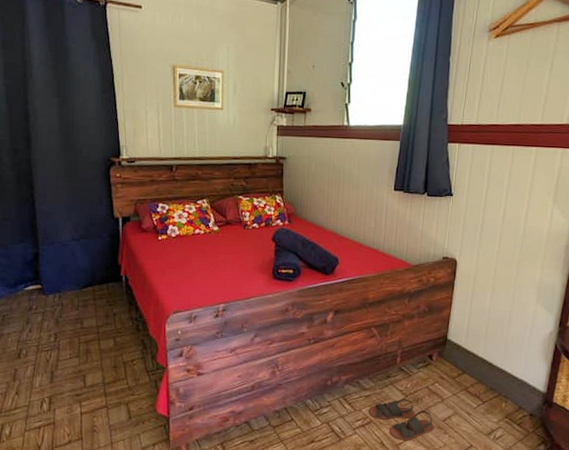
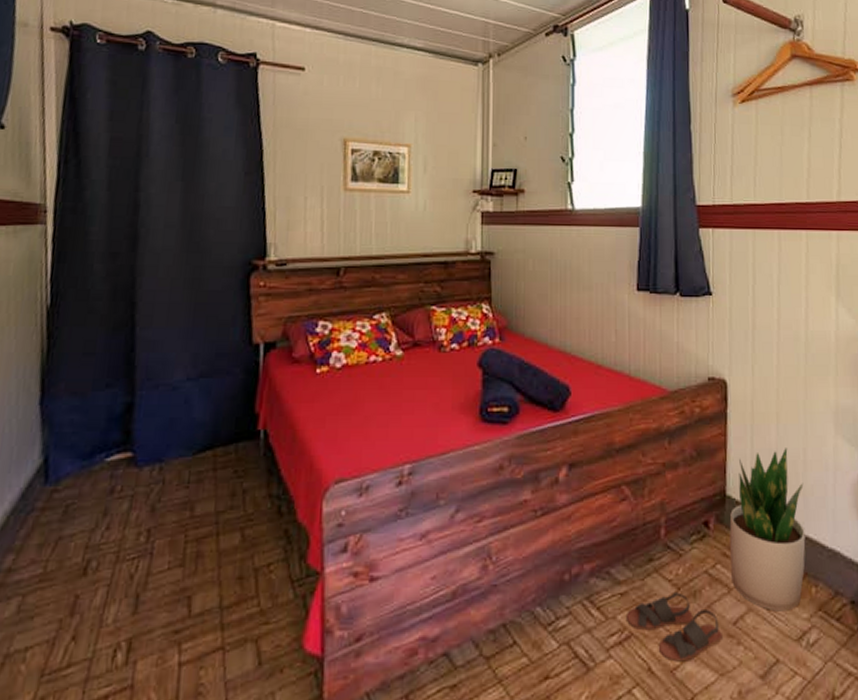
planter: none [445,310,507,416] -> present [729,448,806,612]

